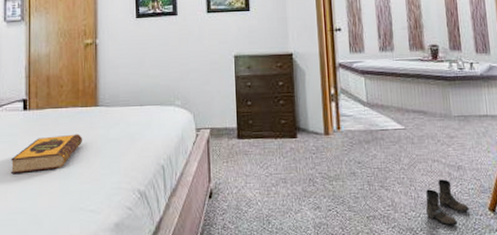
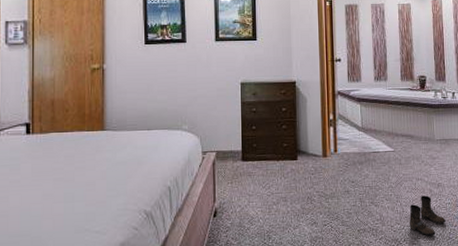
hardback book: present [10,134,83,175] -> none [12,157,89,198]

